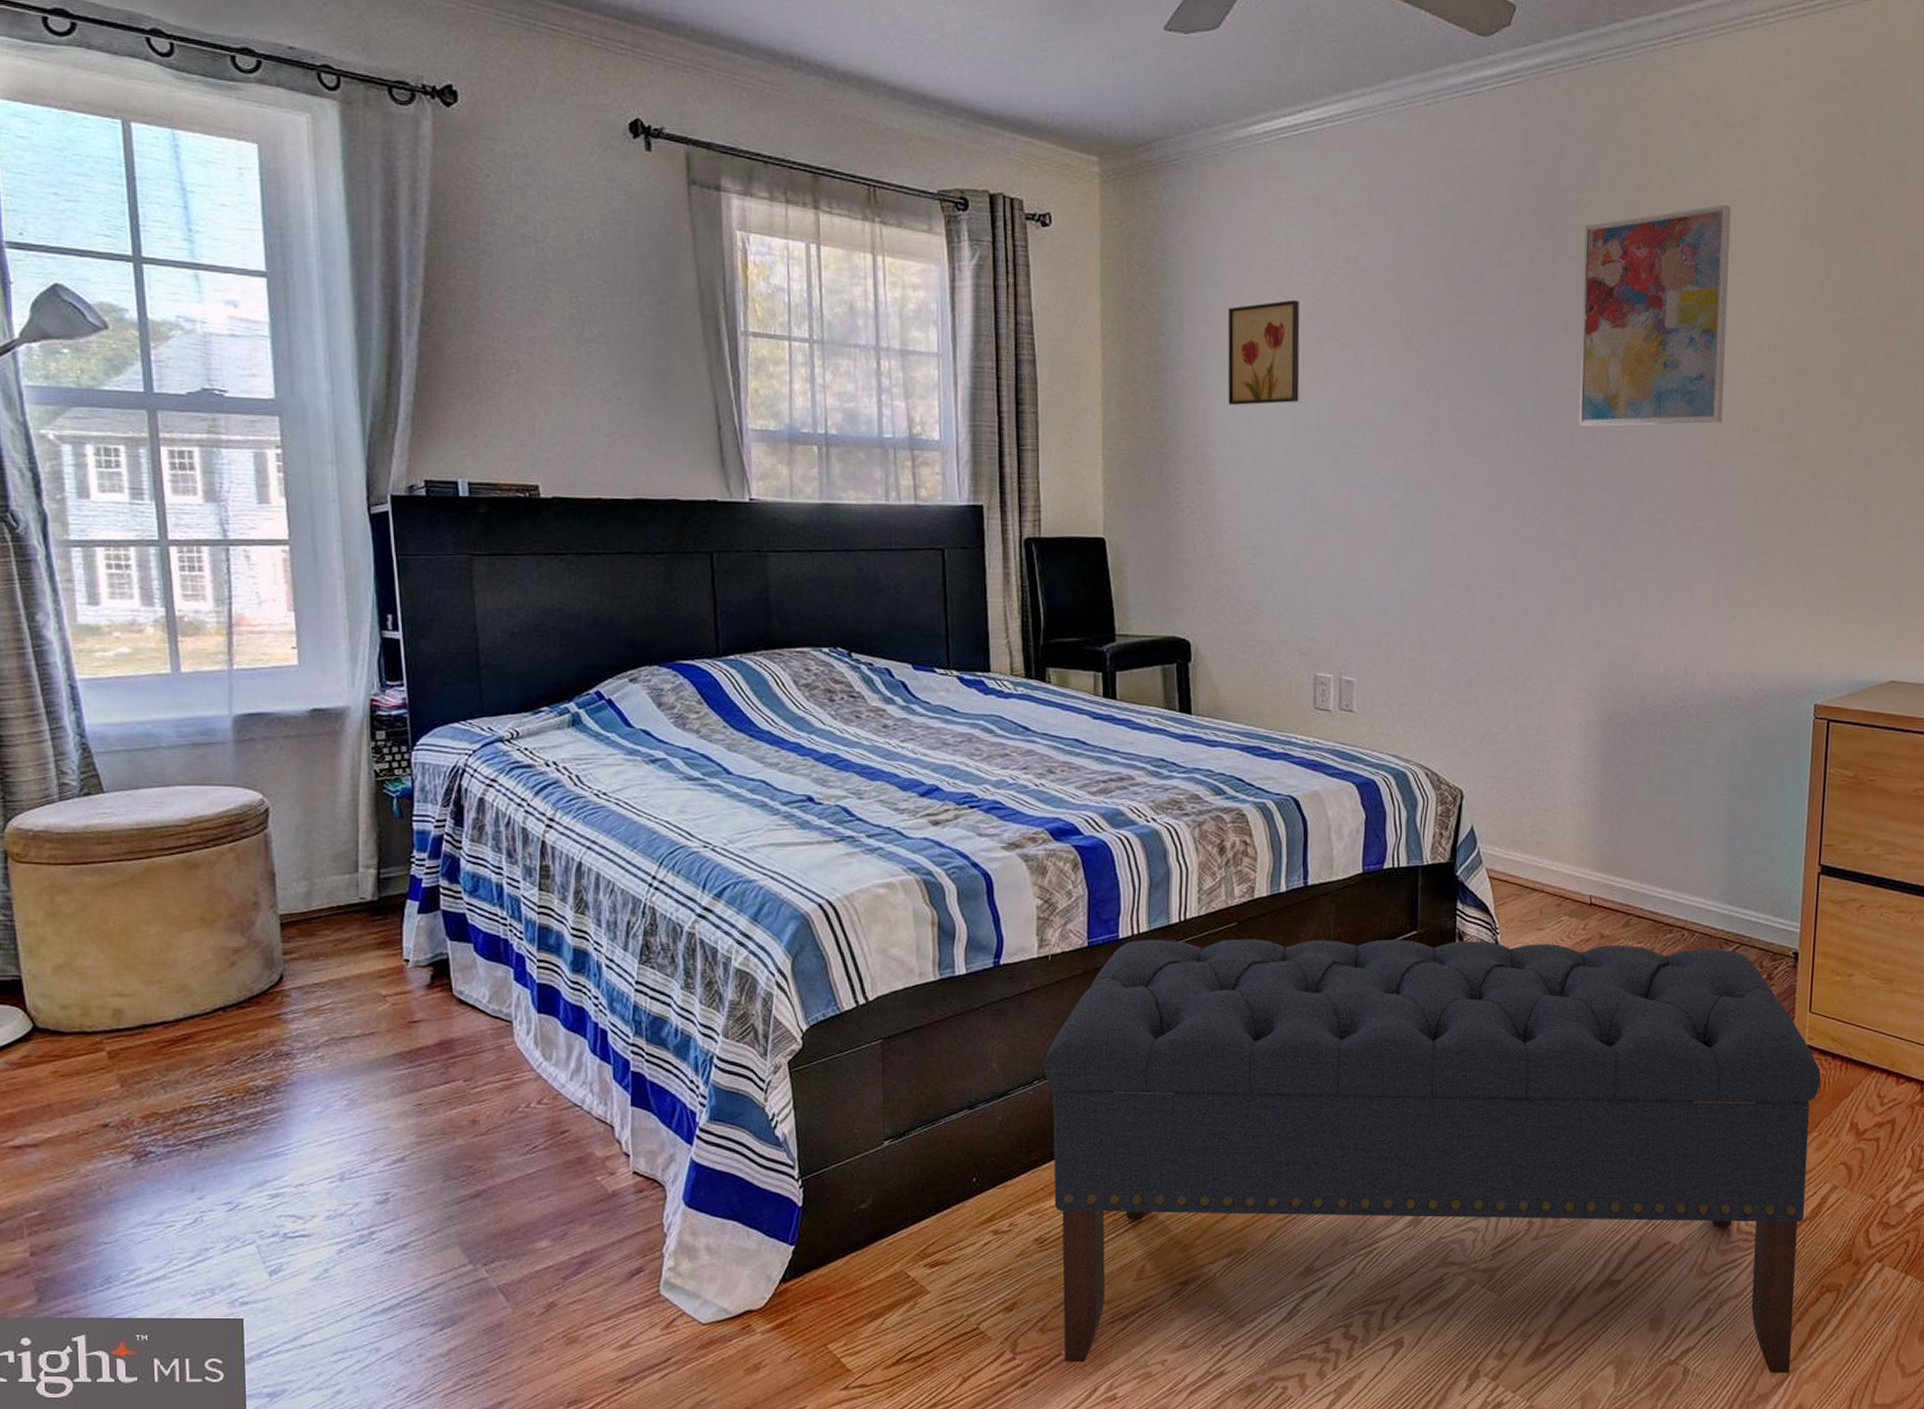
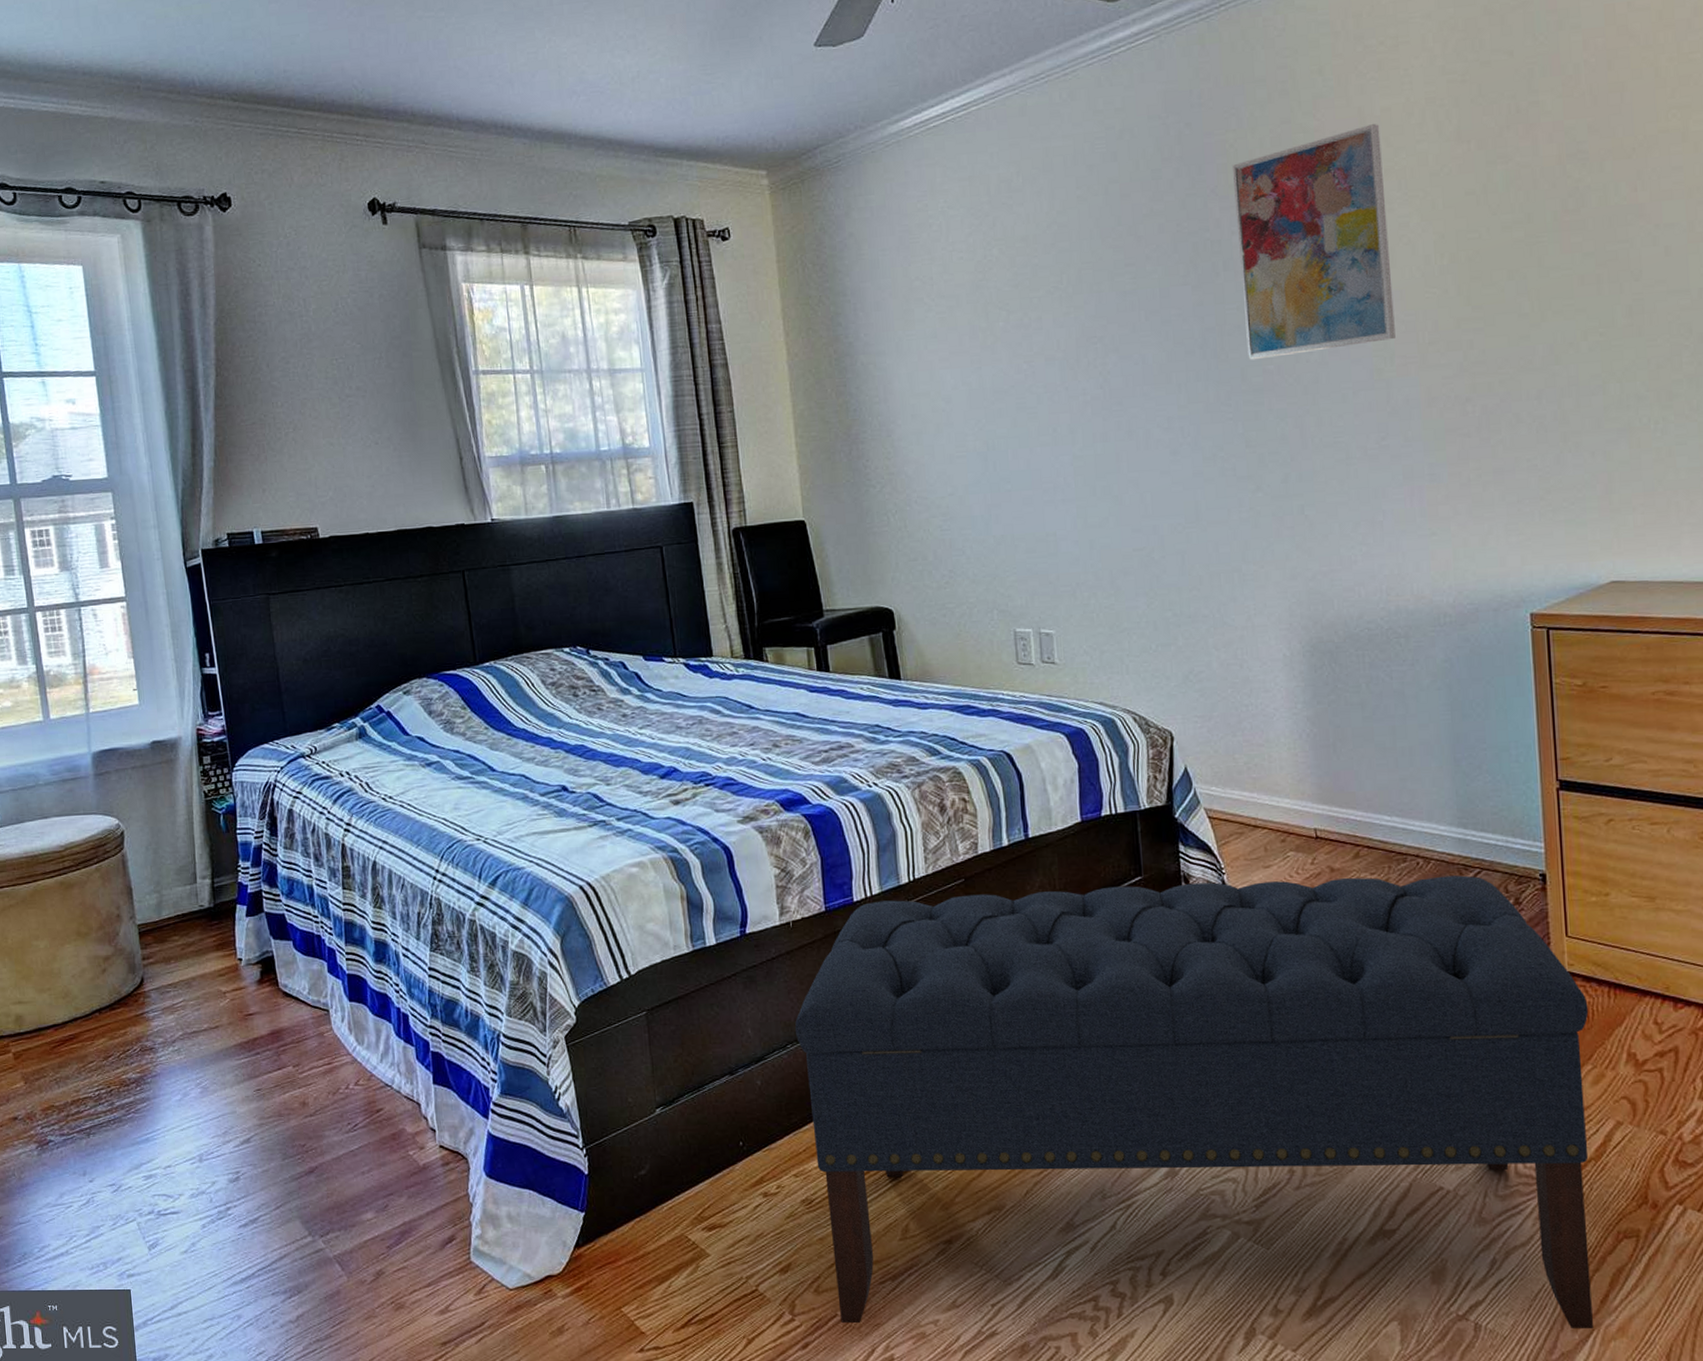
wall art: present [1227,299,1300,405] -> none [897,275,972,382]

